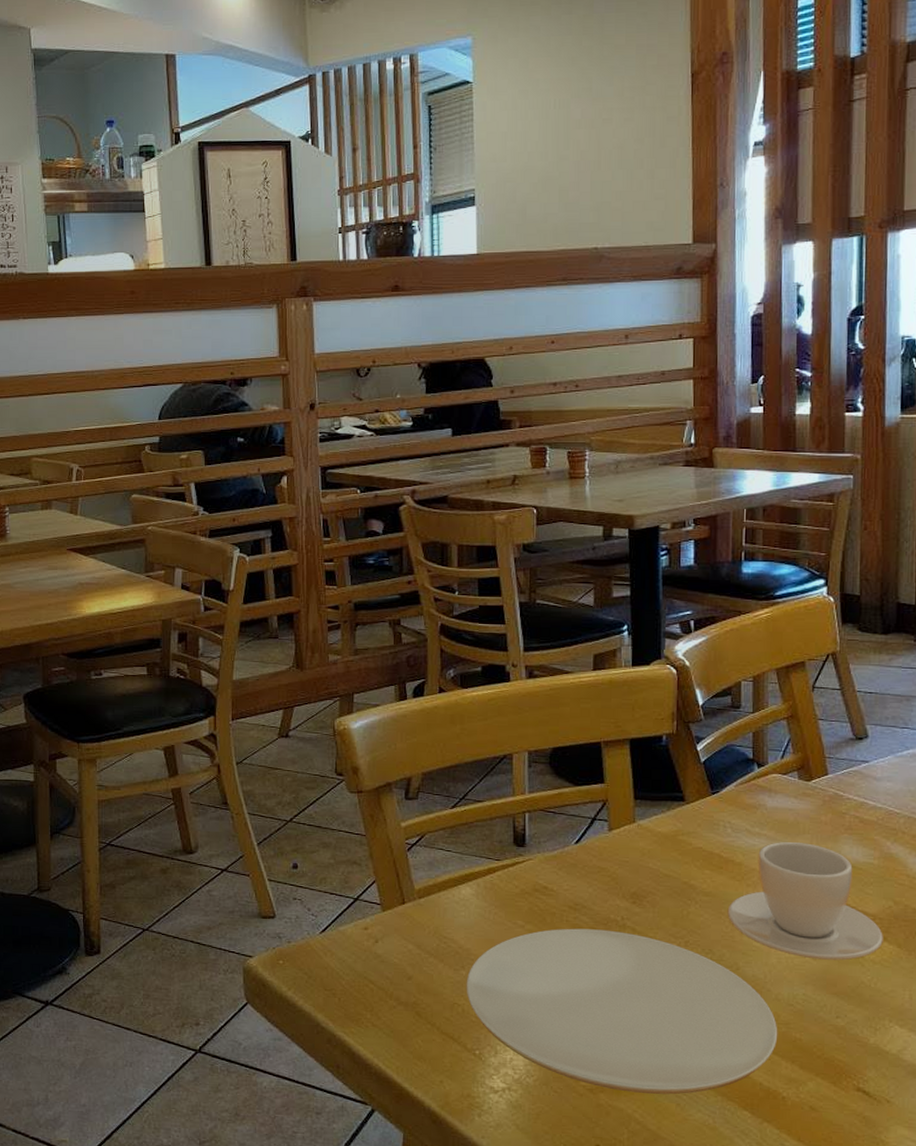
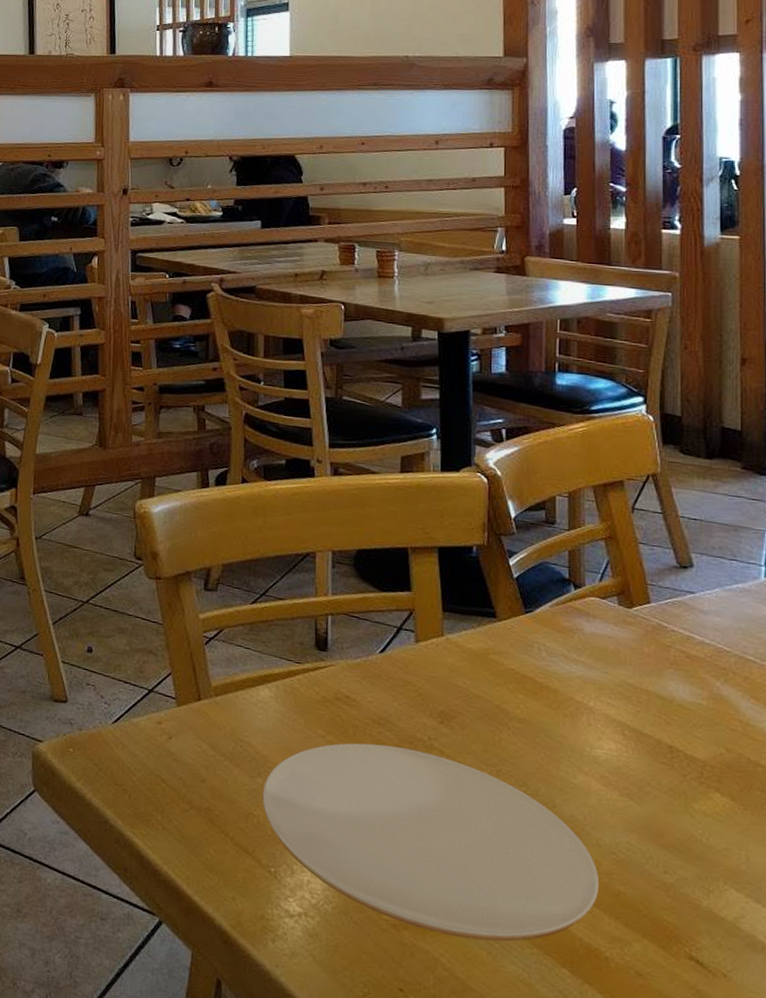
teacup: present [727,841,883,961] -> none [542,671,715,809]

